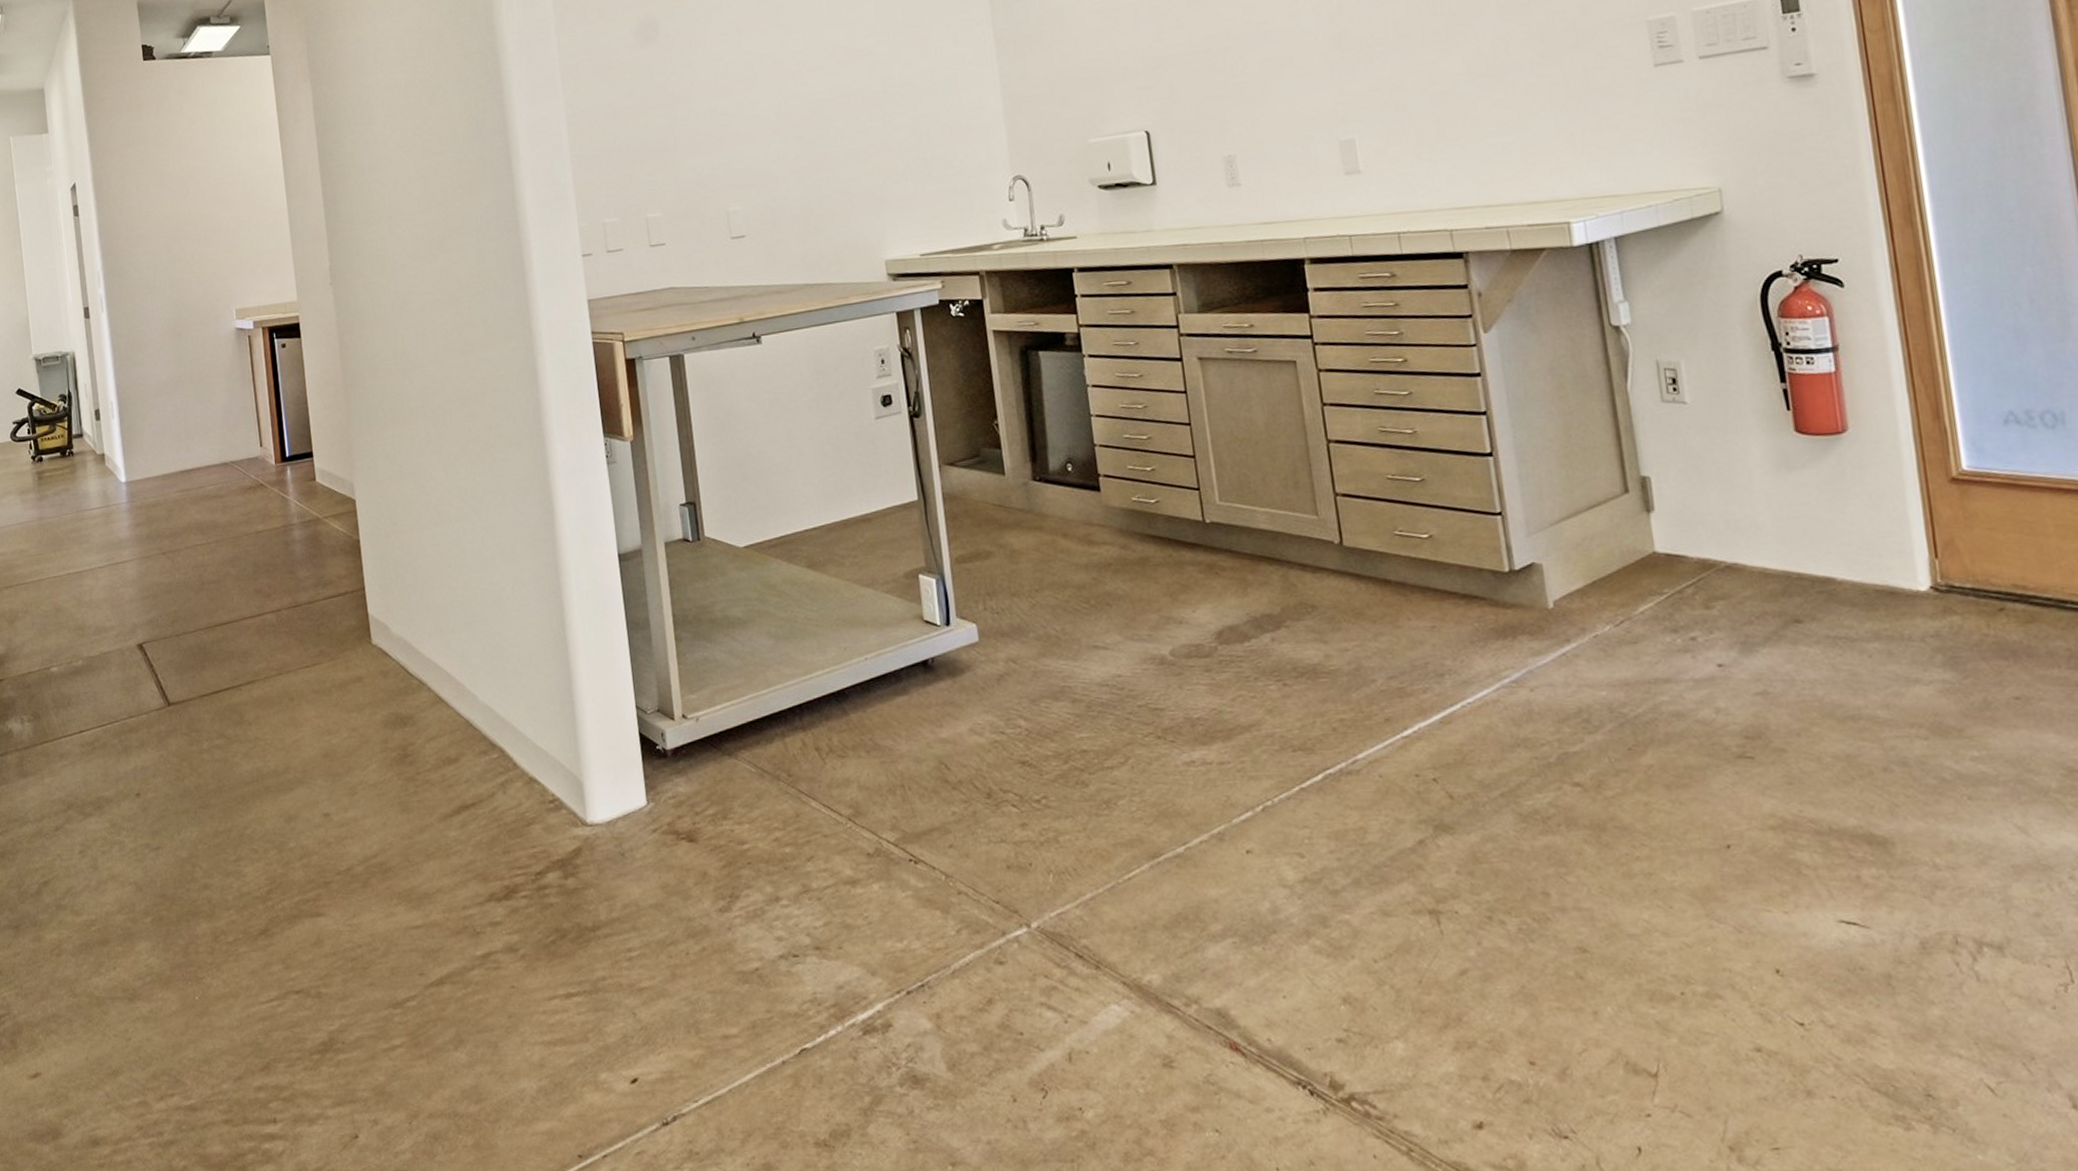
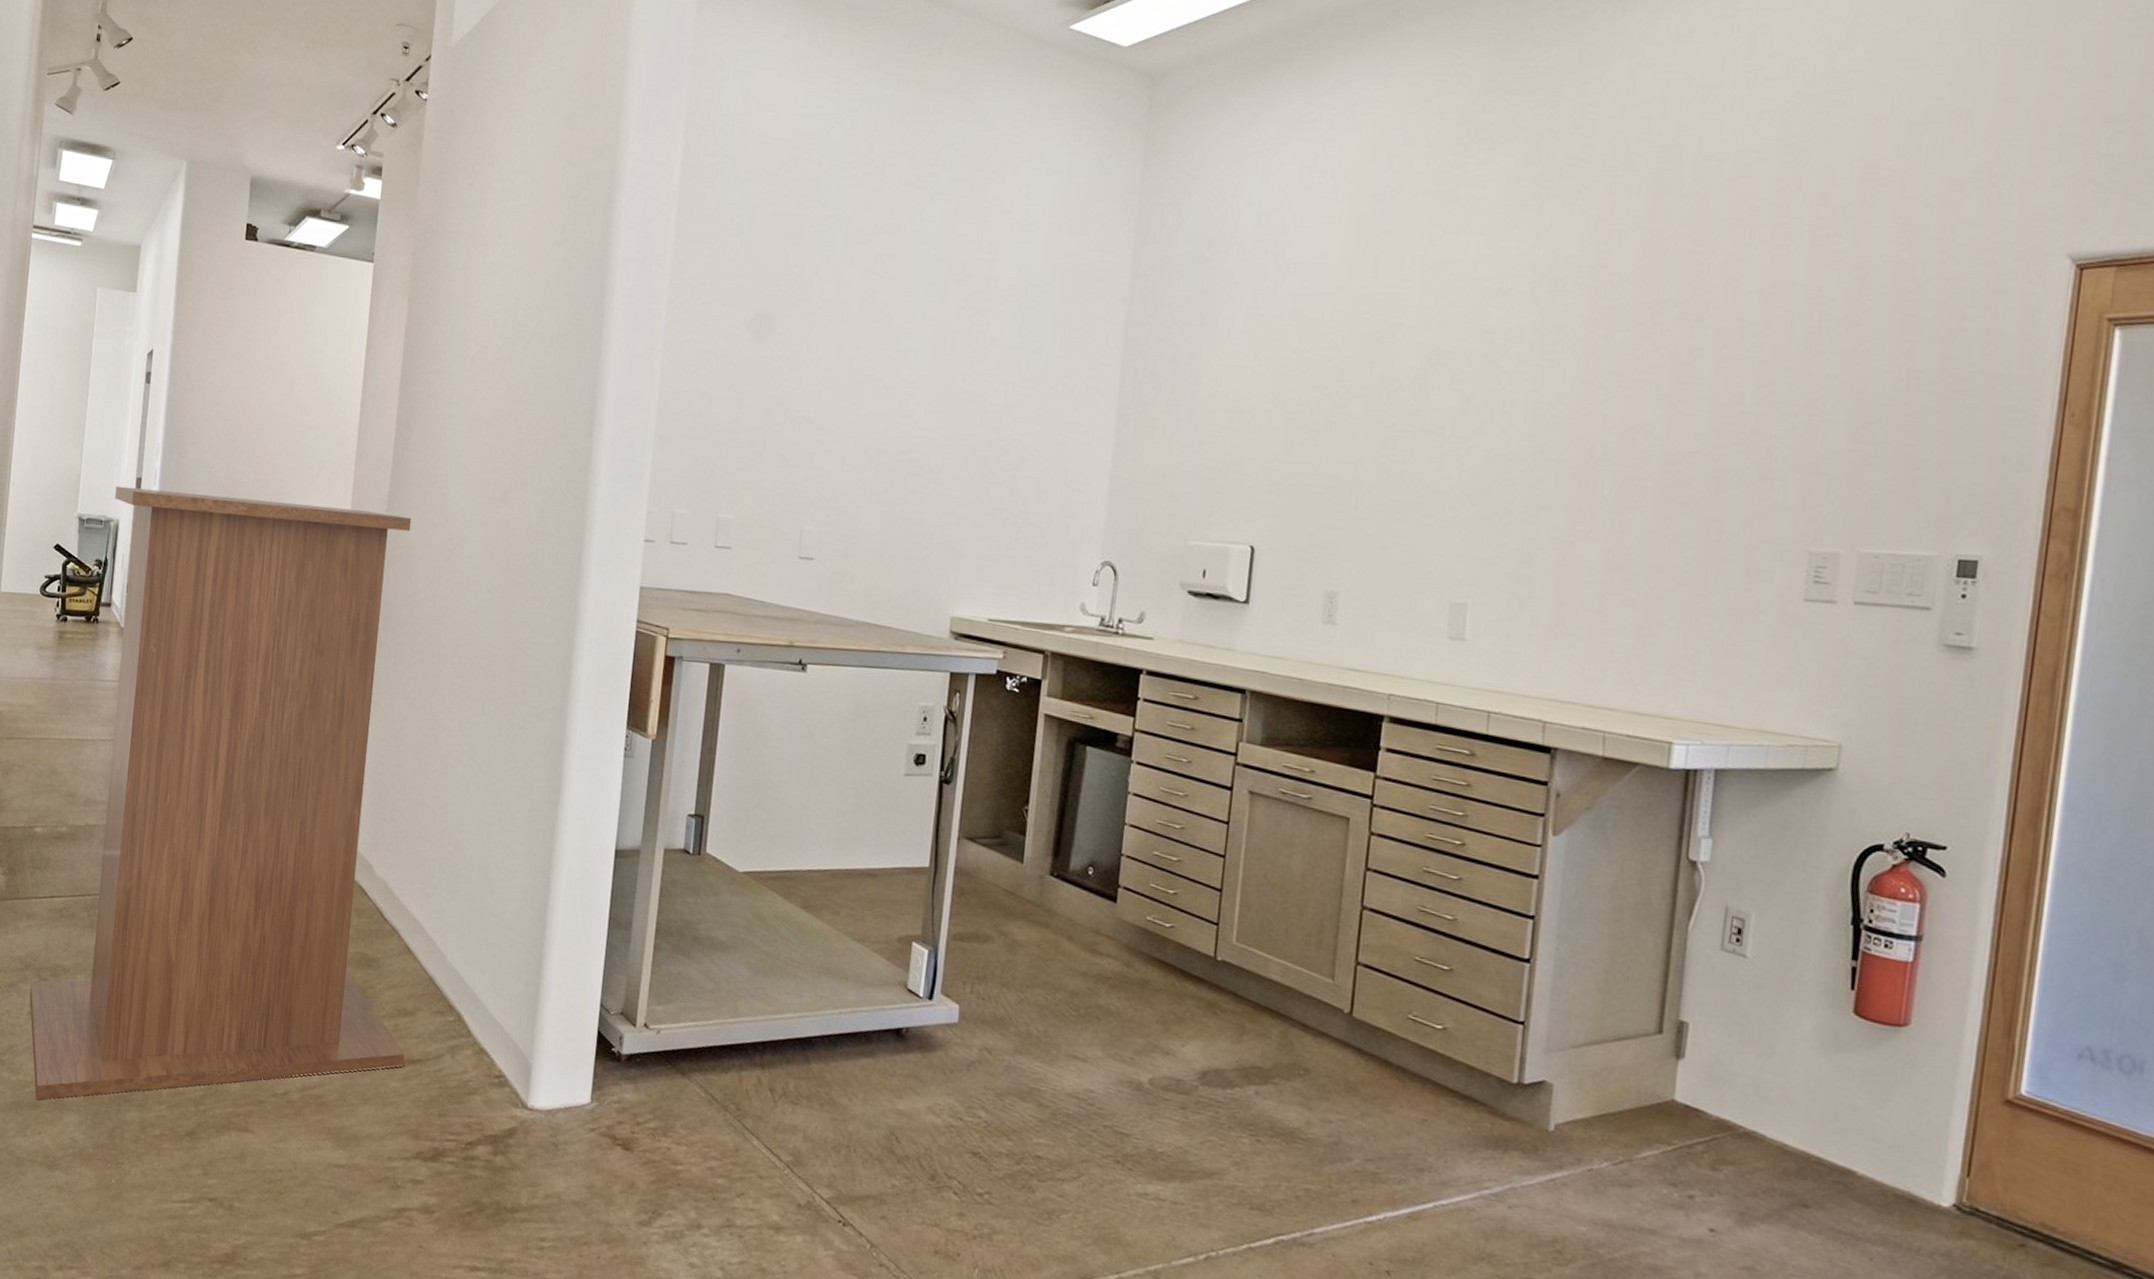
pedestal: none [65,285,459,936] -> present [30,486,412,1100]

